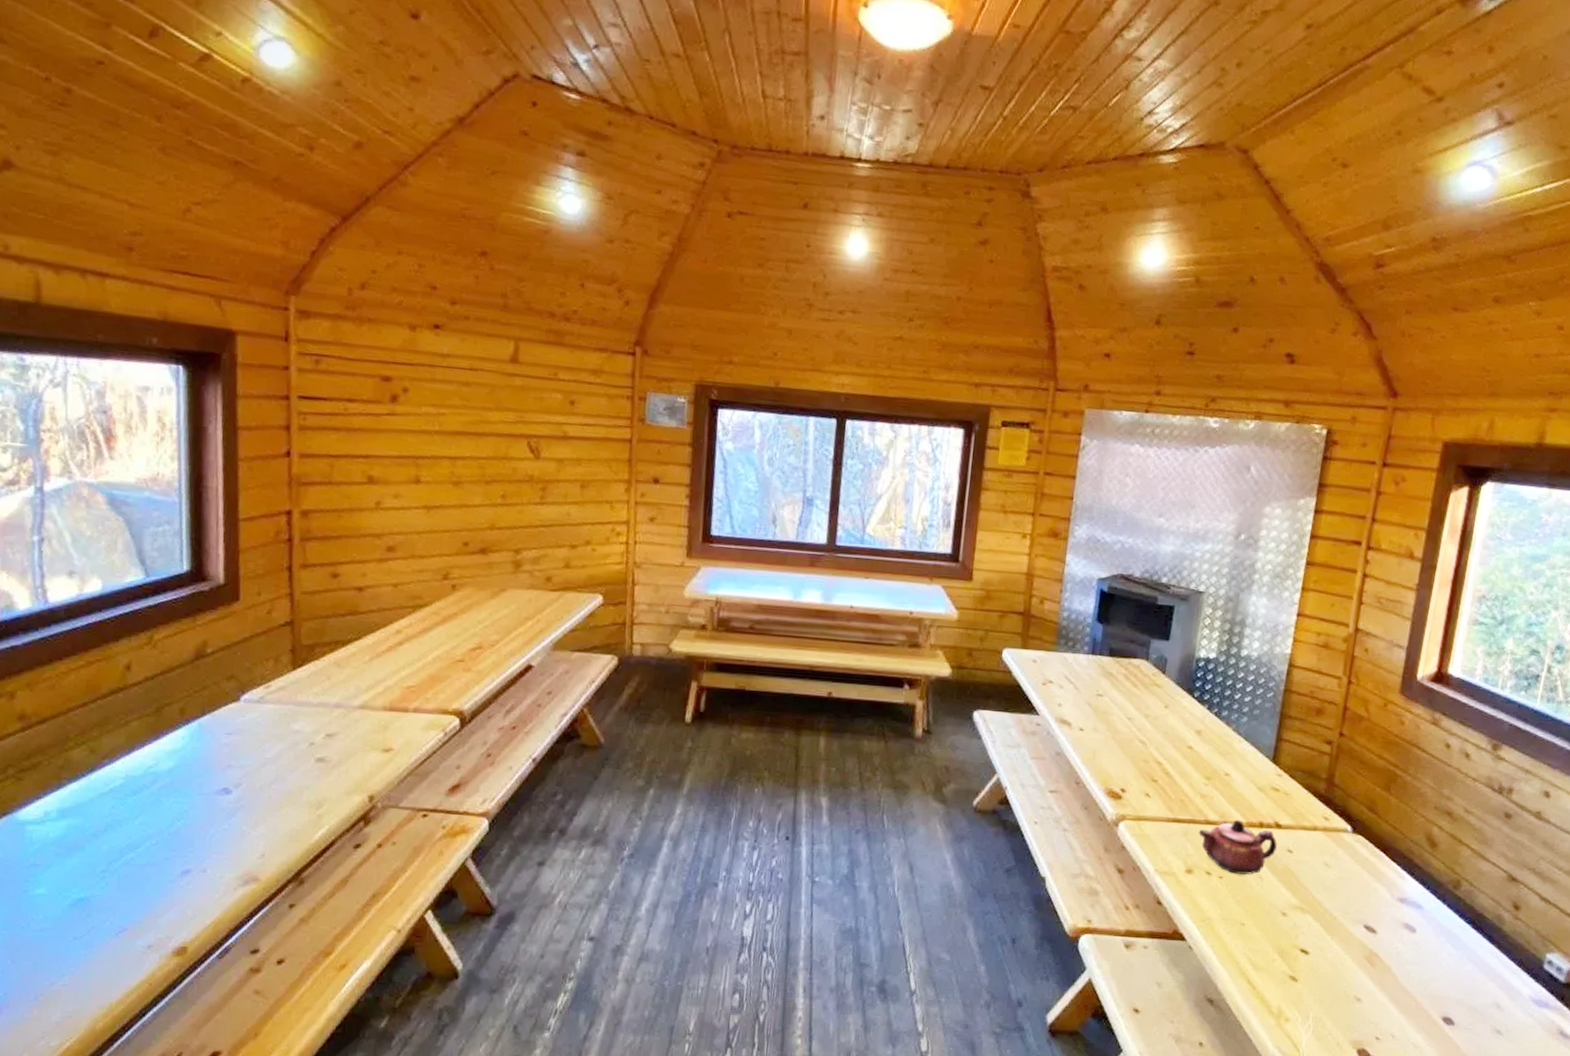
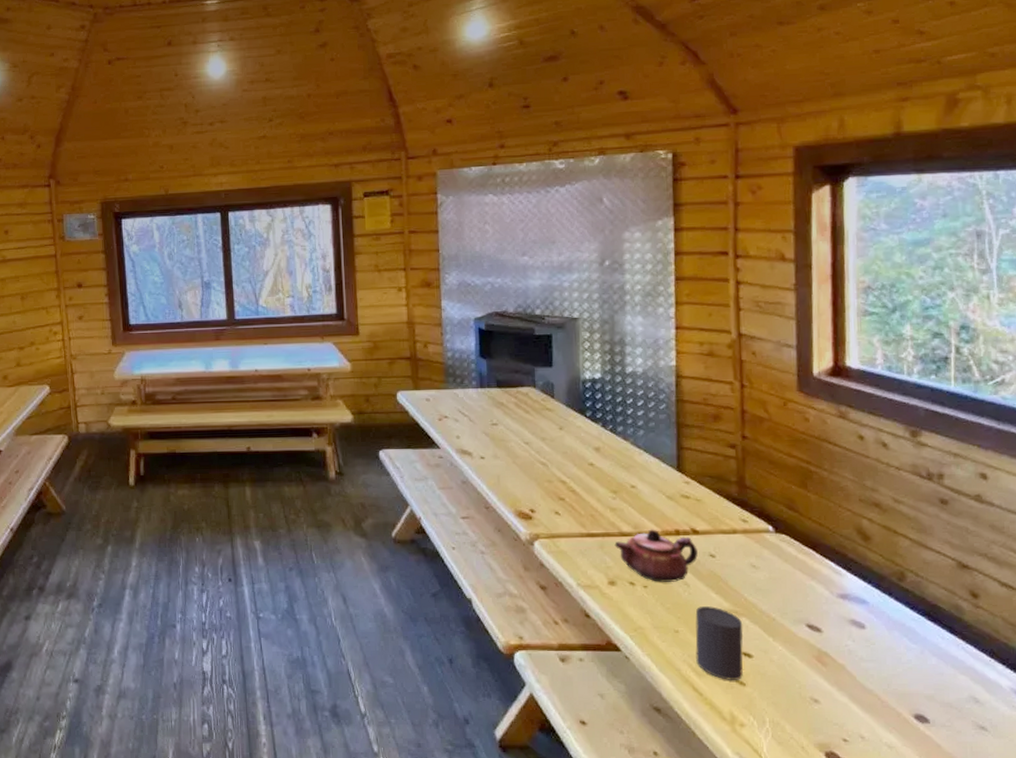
cup: none [1255,901,1306,976] -> present [695,606,743,680]

